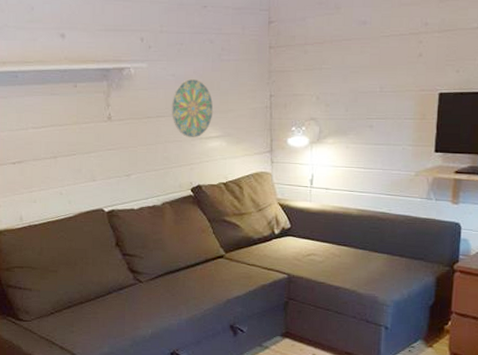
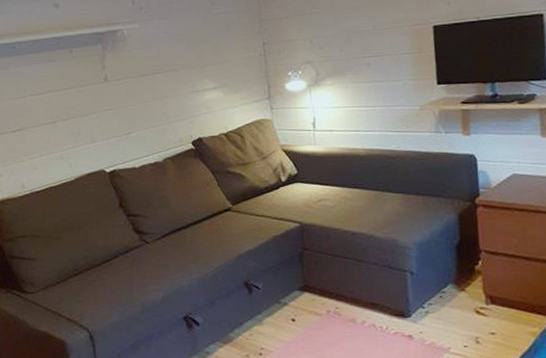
decorative plate: present [171,78,214,138] -> none [165,34,208,92]

